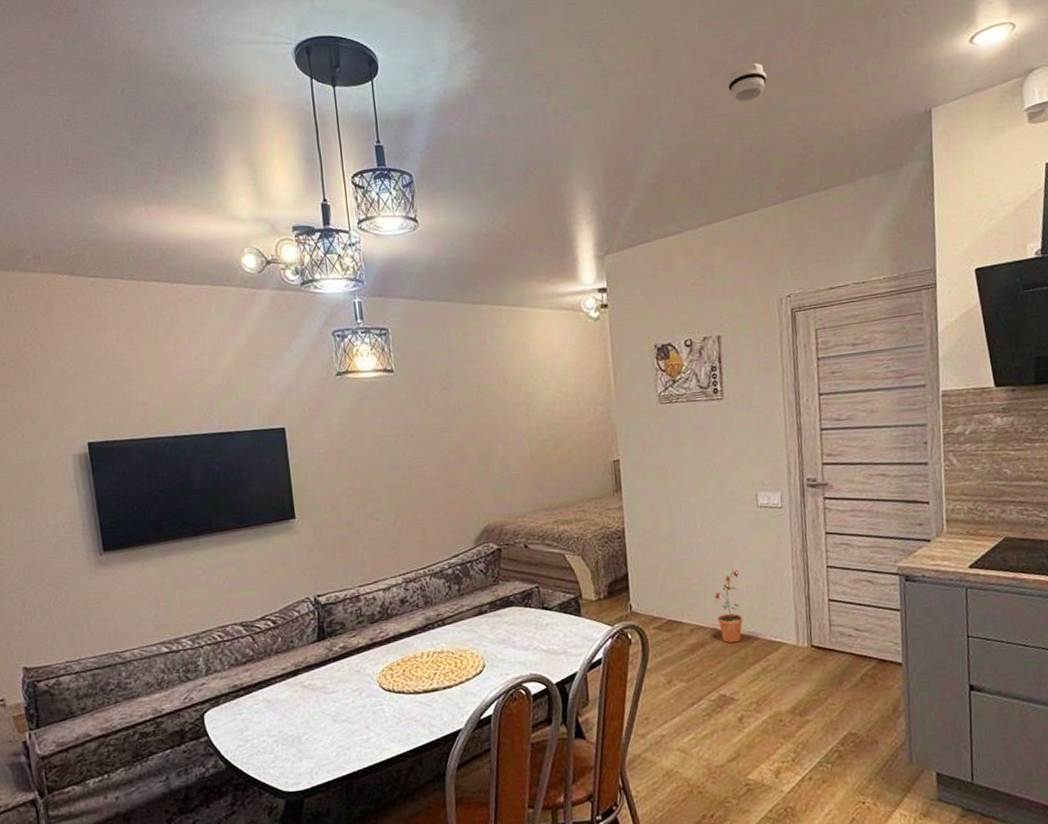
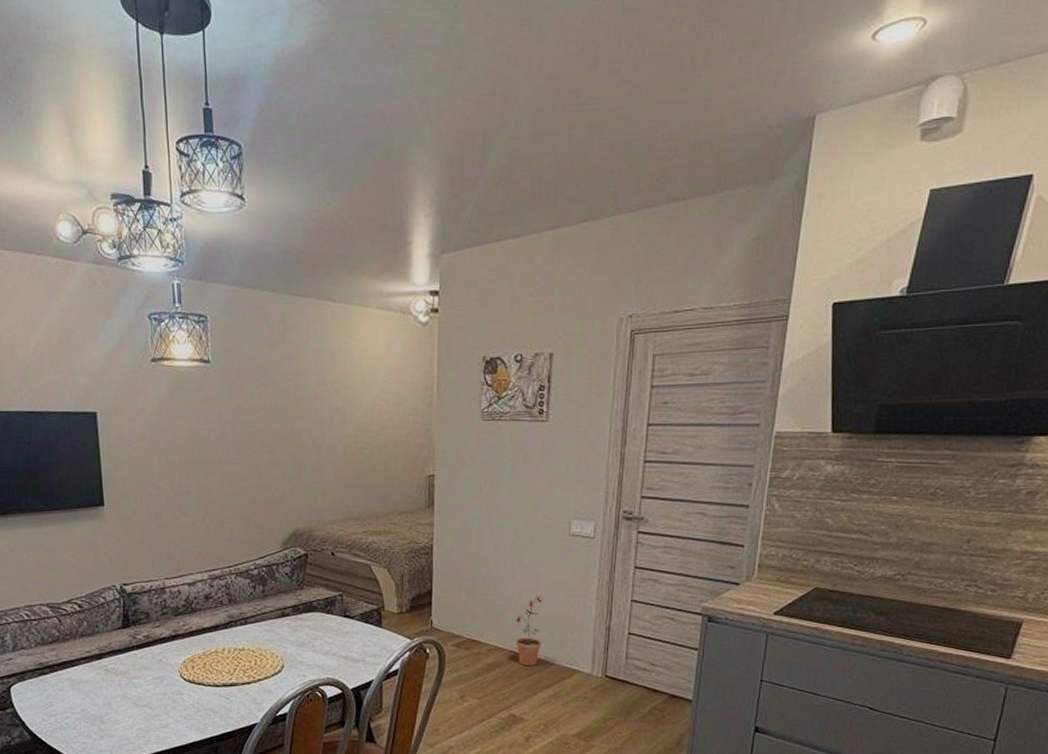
smoke detector: present [727,63,767,102] -> none [594,44,639,90]

